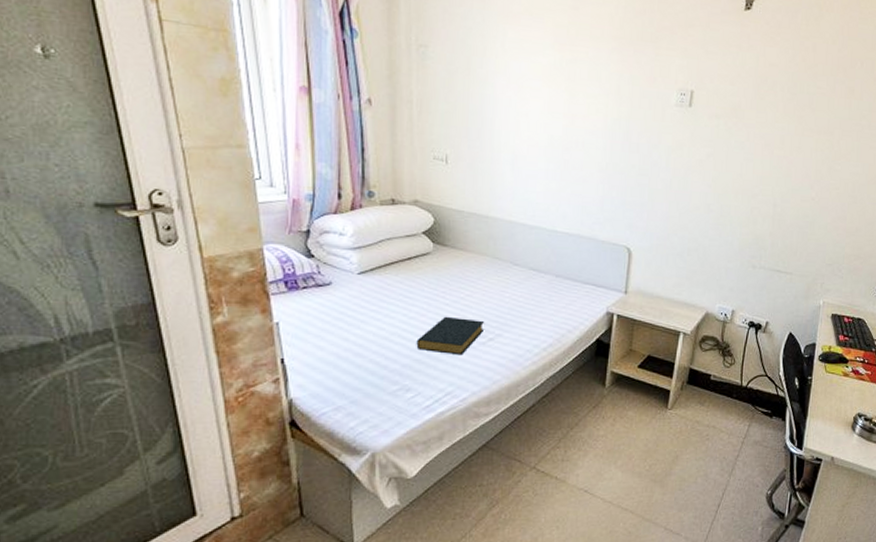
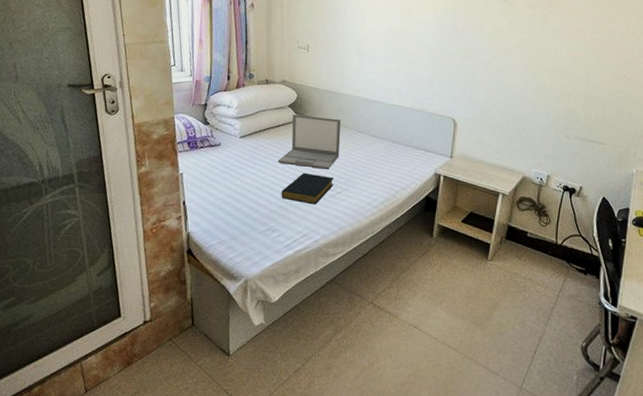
laptop: none [410,244,492,311] -> present [277,114,341,169]

